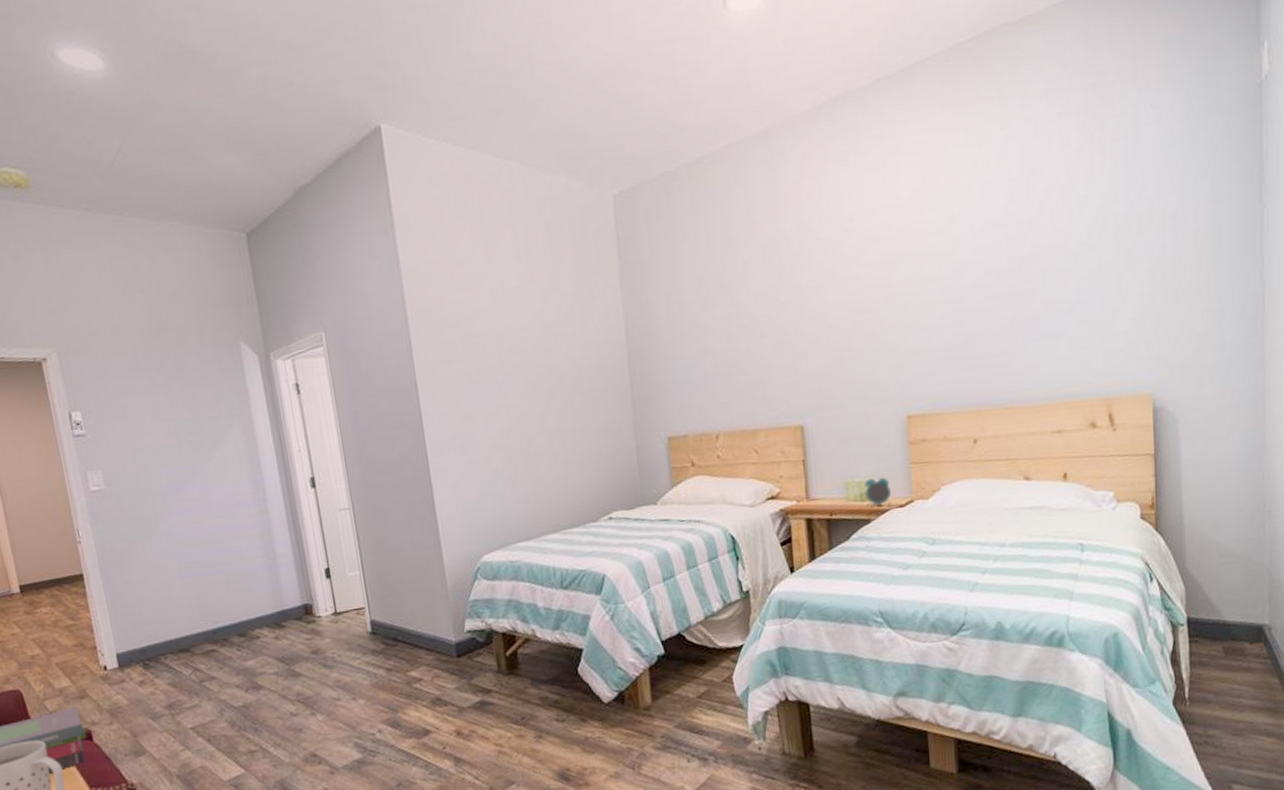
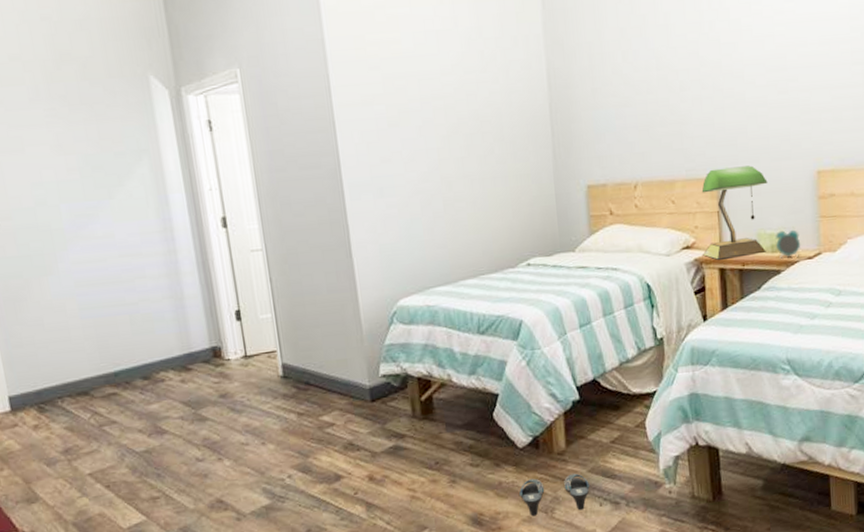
slippers: none [606,729,677,772] -> present [519,473,590,517]
table lamp: none [785,412,855,510] -> present [701,165,768,260]

